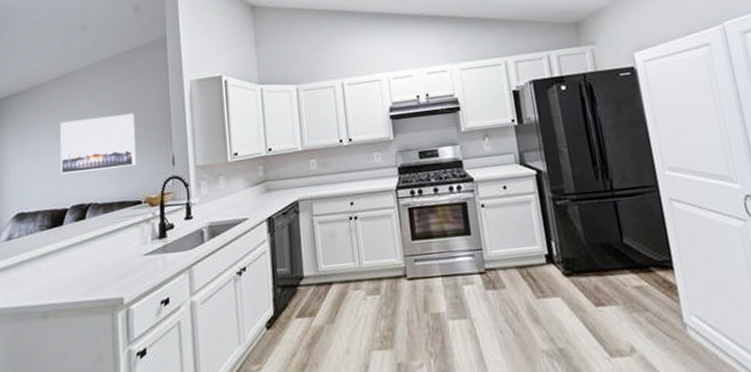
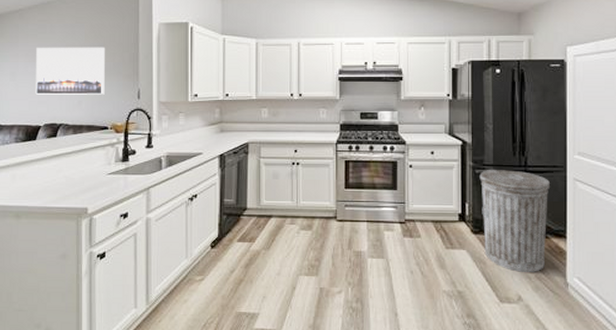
trash can: none [561,197,655,317] -> present [479,169,550,272]

